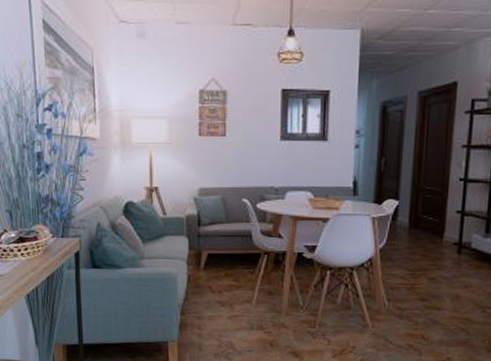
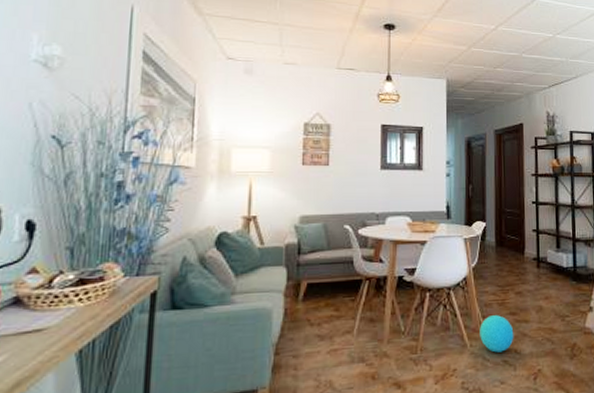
ball: none [383,299,423,336] -> present [480,315,514,353]

